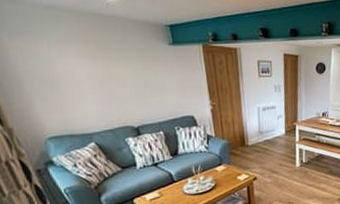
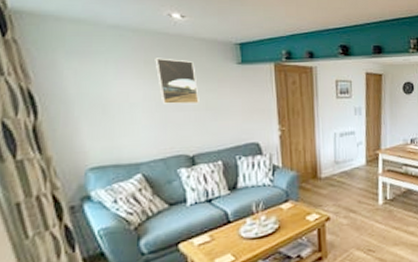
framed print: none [93,38,138,81] -> present [155,58,199,104]

